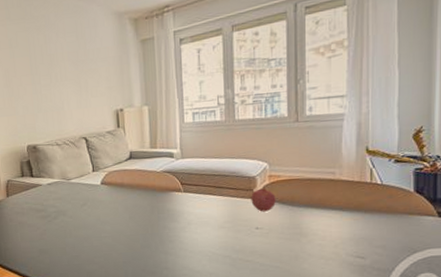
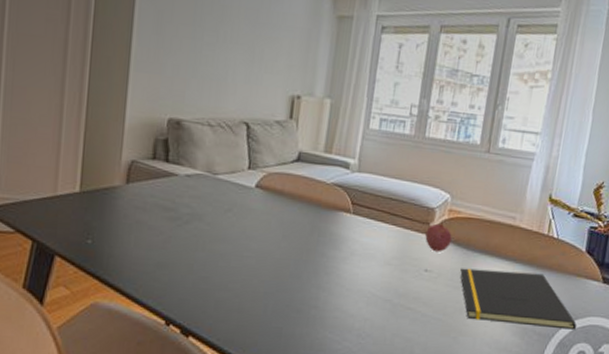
notepad: none [289,217,418,264] -> present [460,268,577,330]

